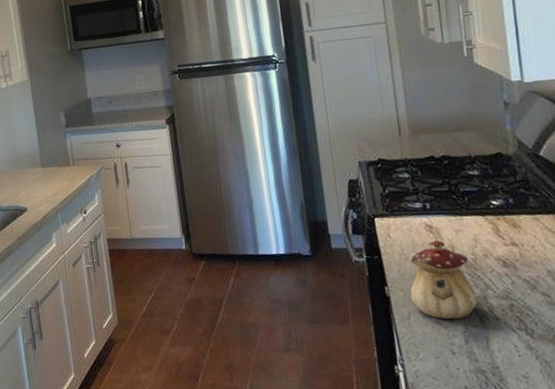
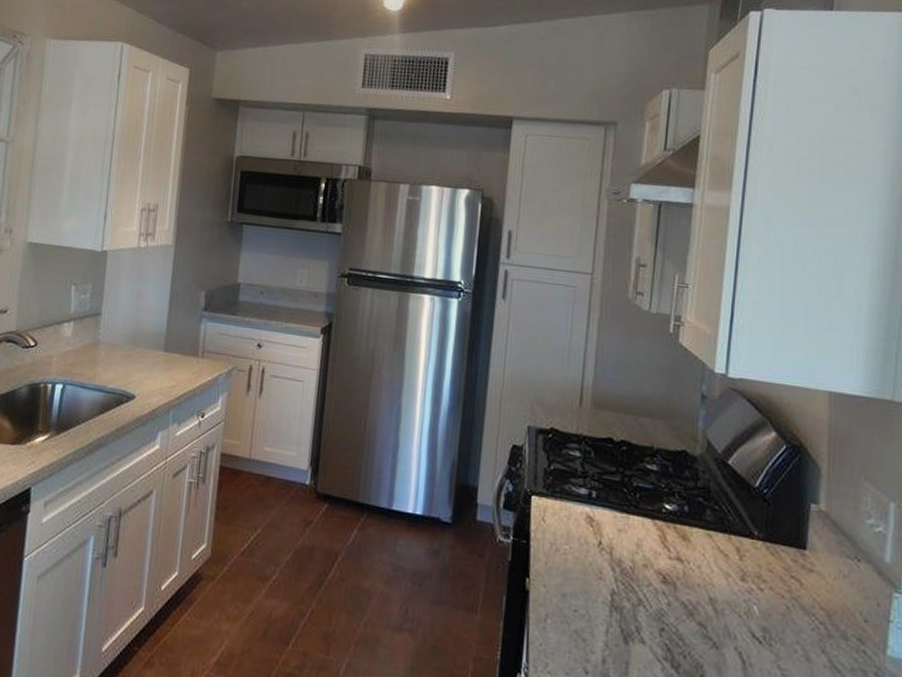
teapot: present [410,239,478,320] -> none [553,535,627,634]

